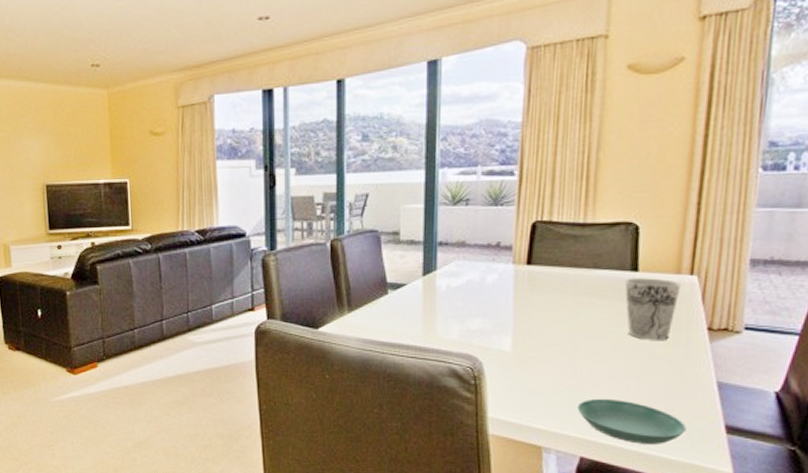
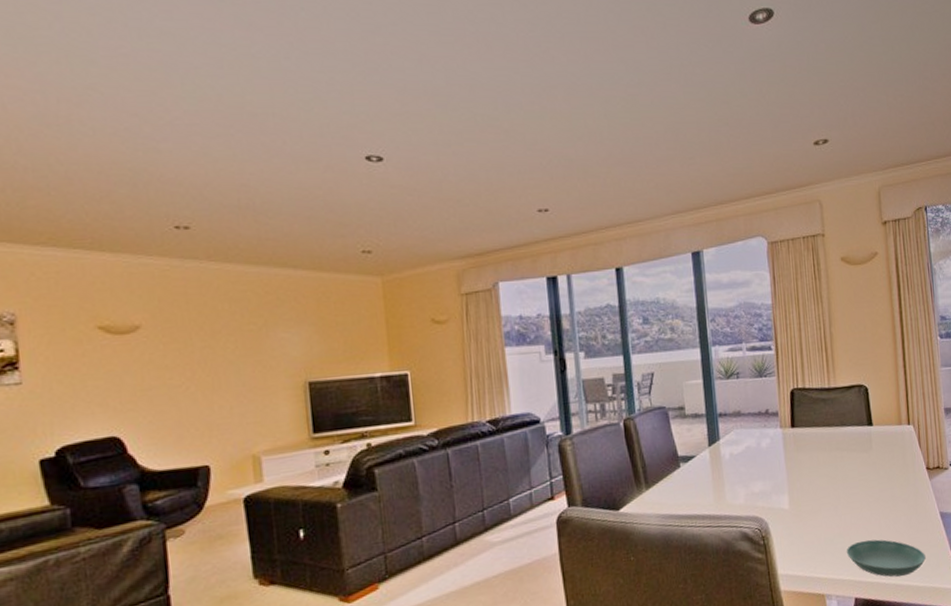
cup: present [624,278,682,340] -> none [864,430,904,484]

